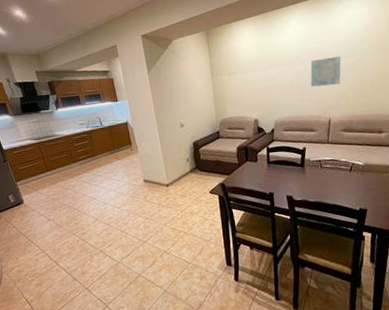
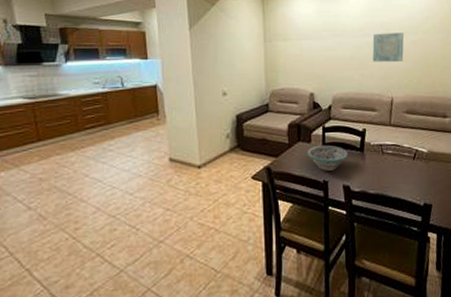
decorative bowl: none [255,163,291,185] -> present [308,145,348,171]

